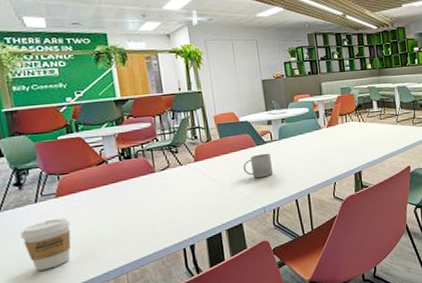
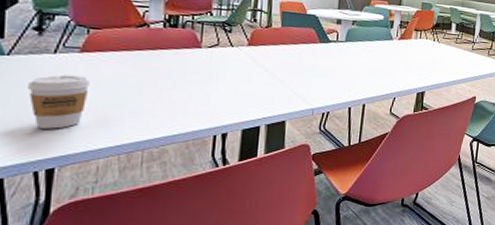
mug: present [242,153,273,179] -> none [299,52,332,78]

